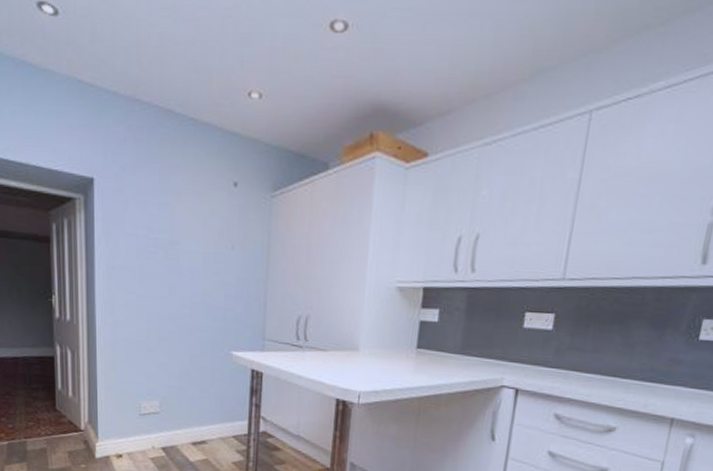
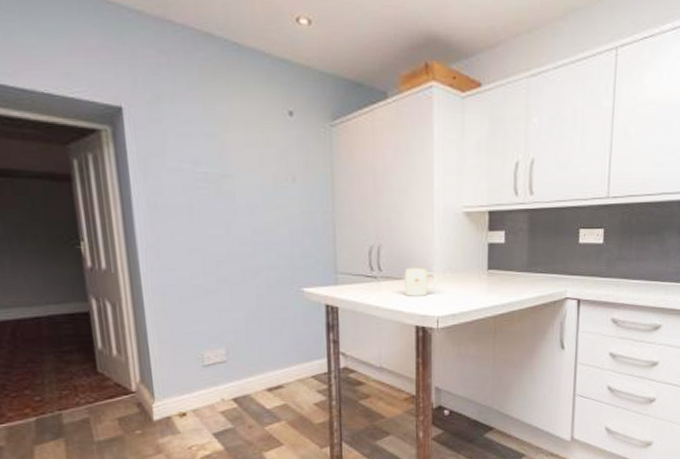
mug: none [328,340,364,370] -> present [404,268,438,296]

